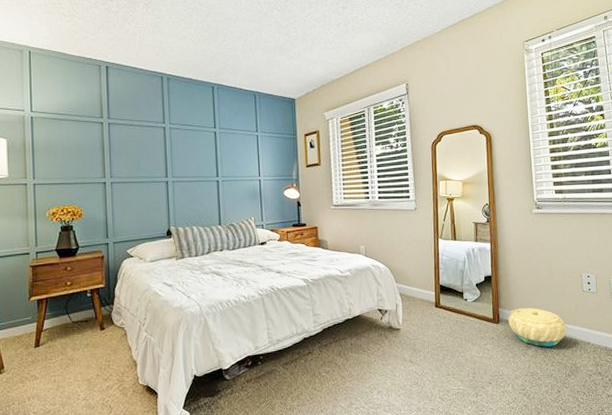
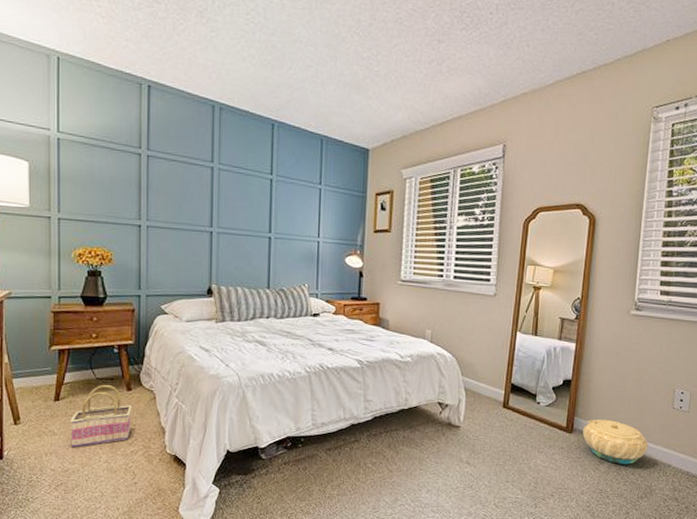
basket: none [50,327,106,390] -> present [70,385,132,448]

